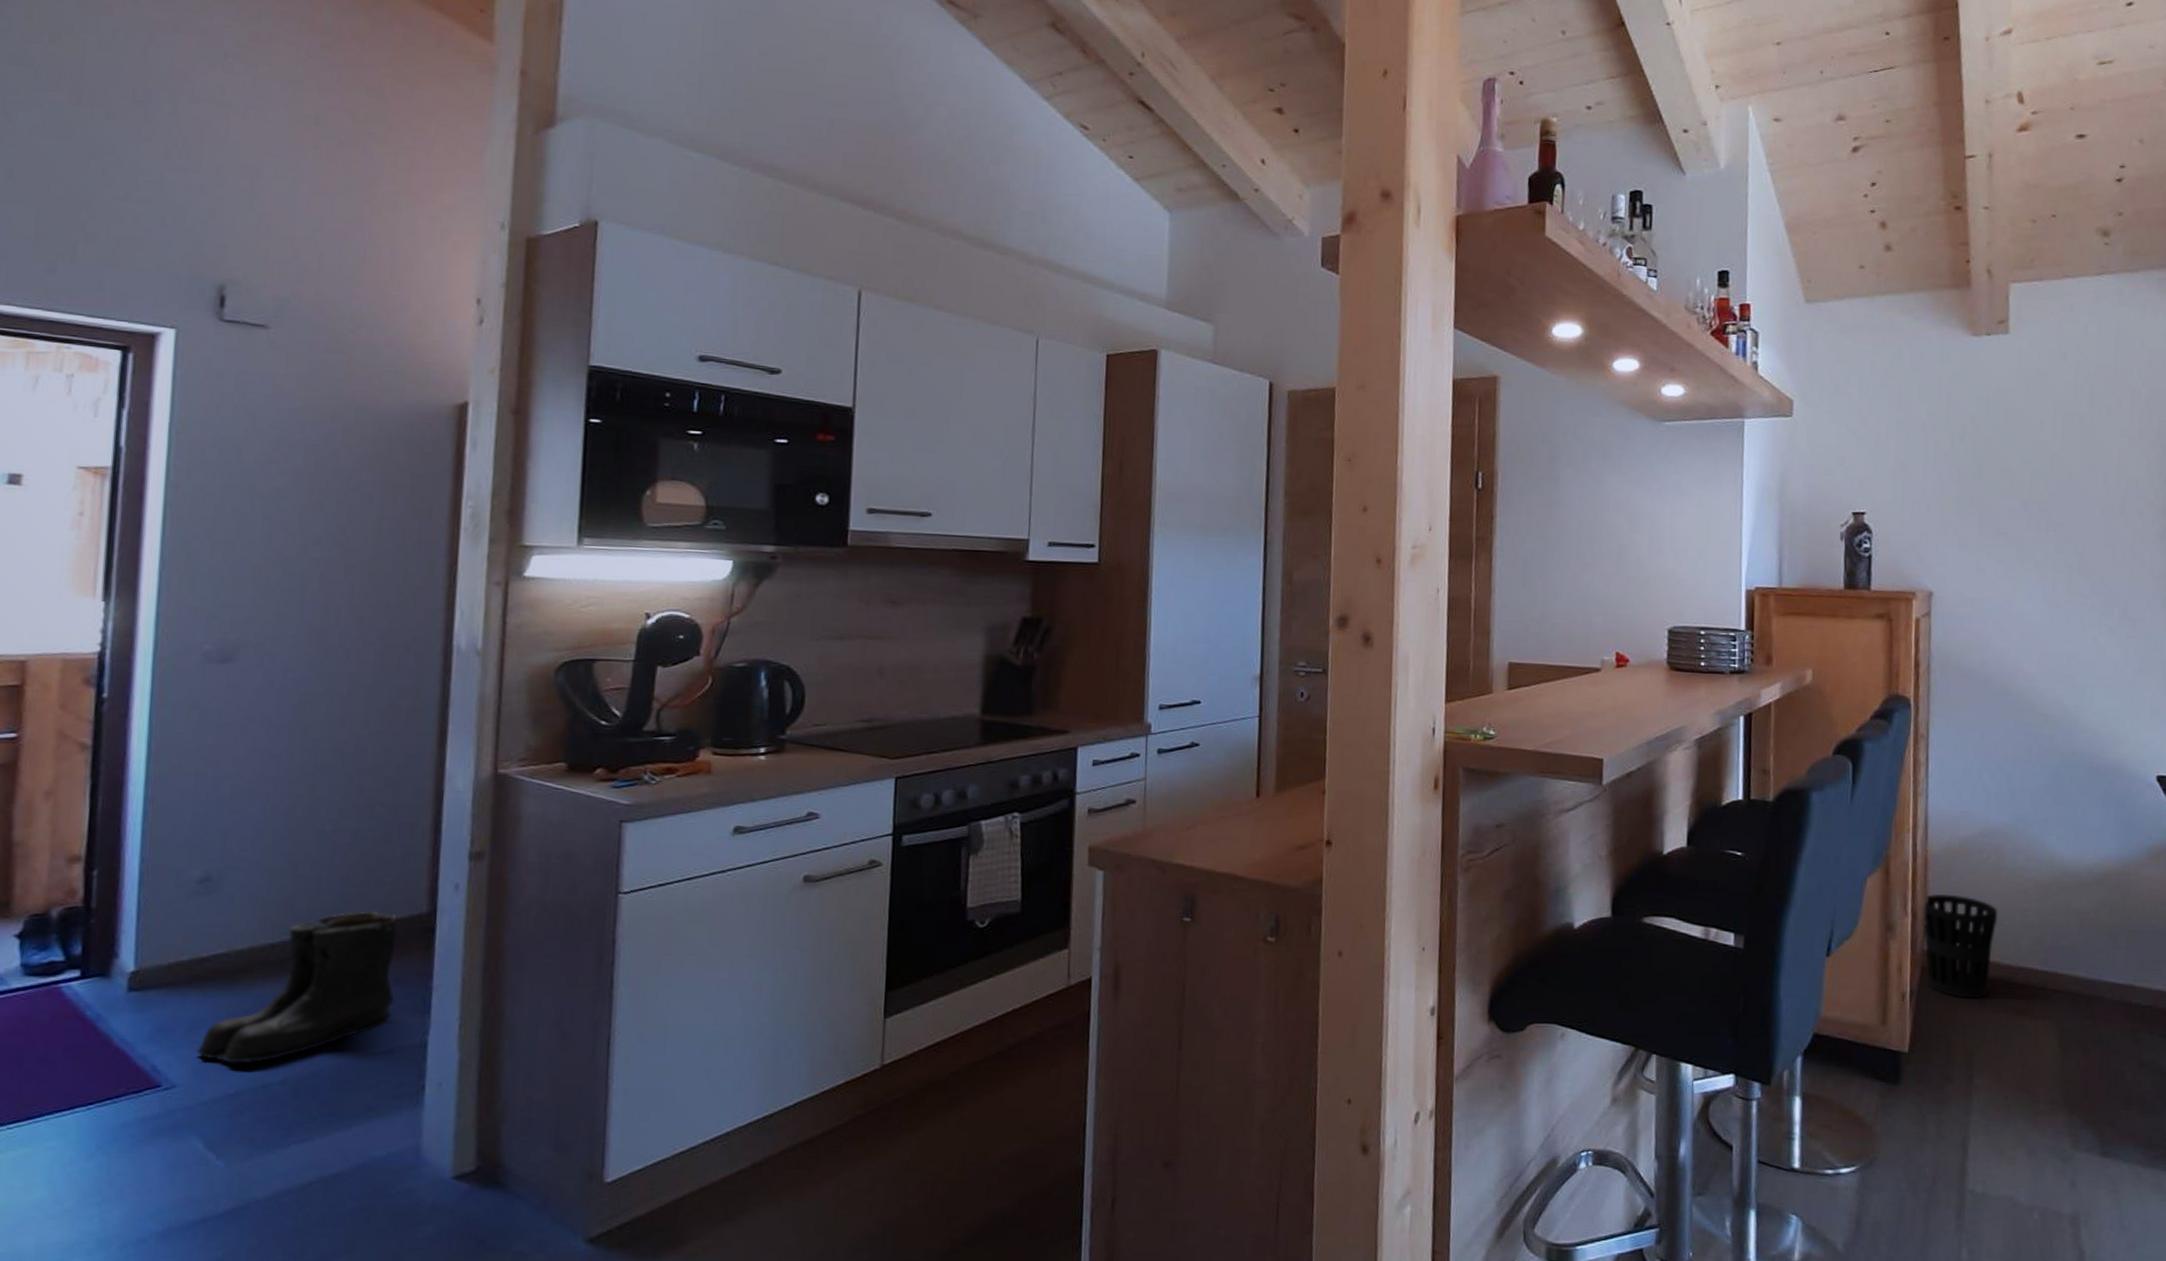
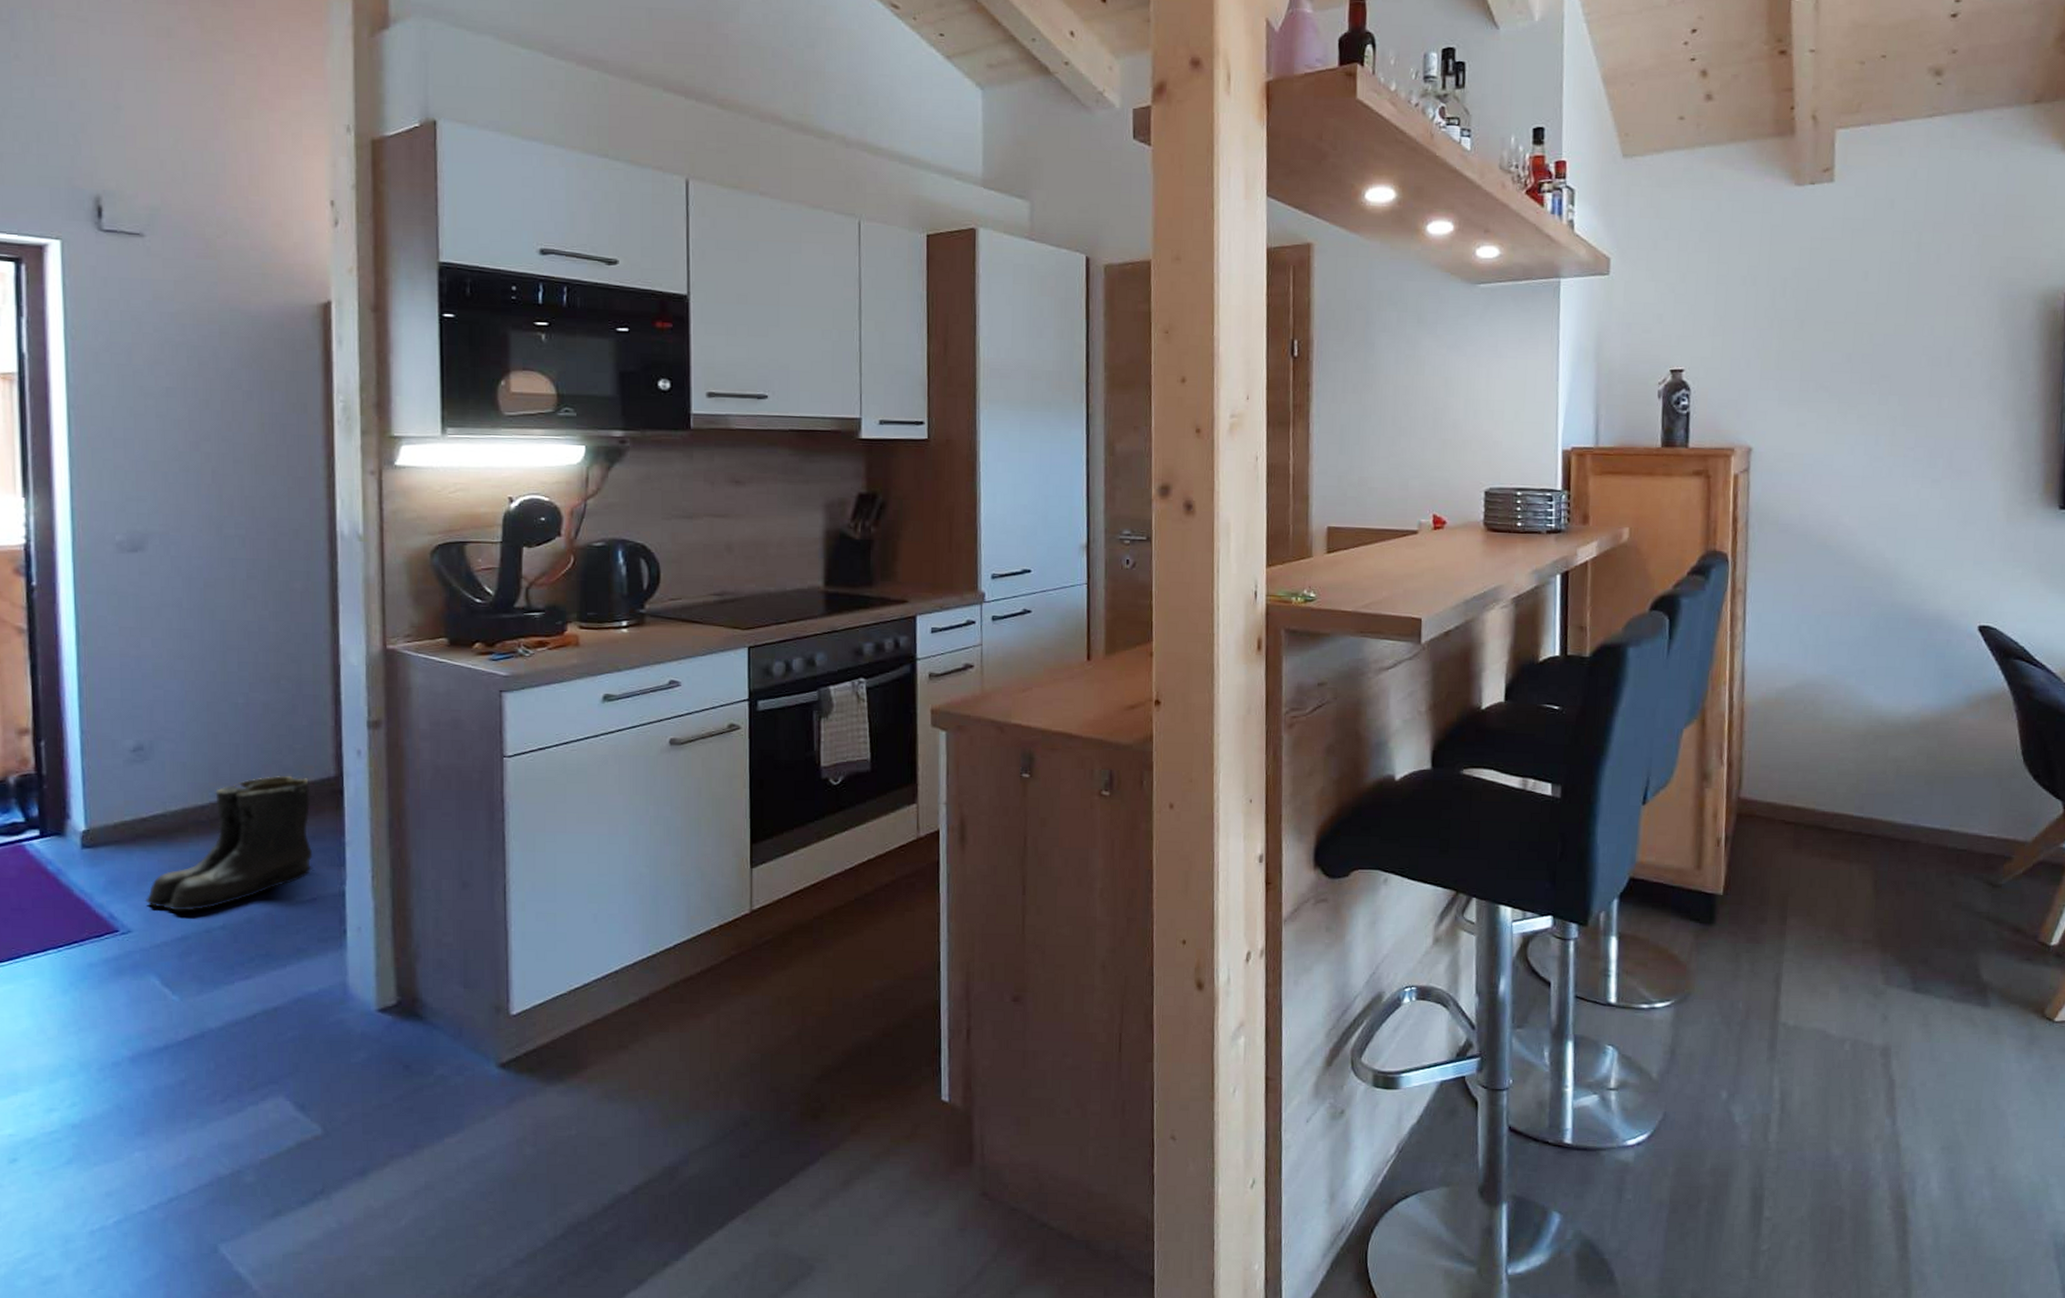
wastebasket: present [1922,893,1998,999] -> none [1738,743,1814,844]

